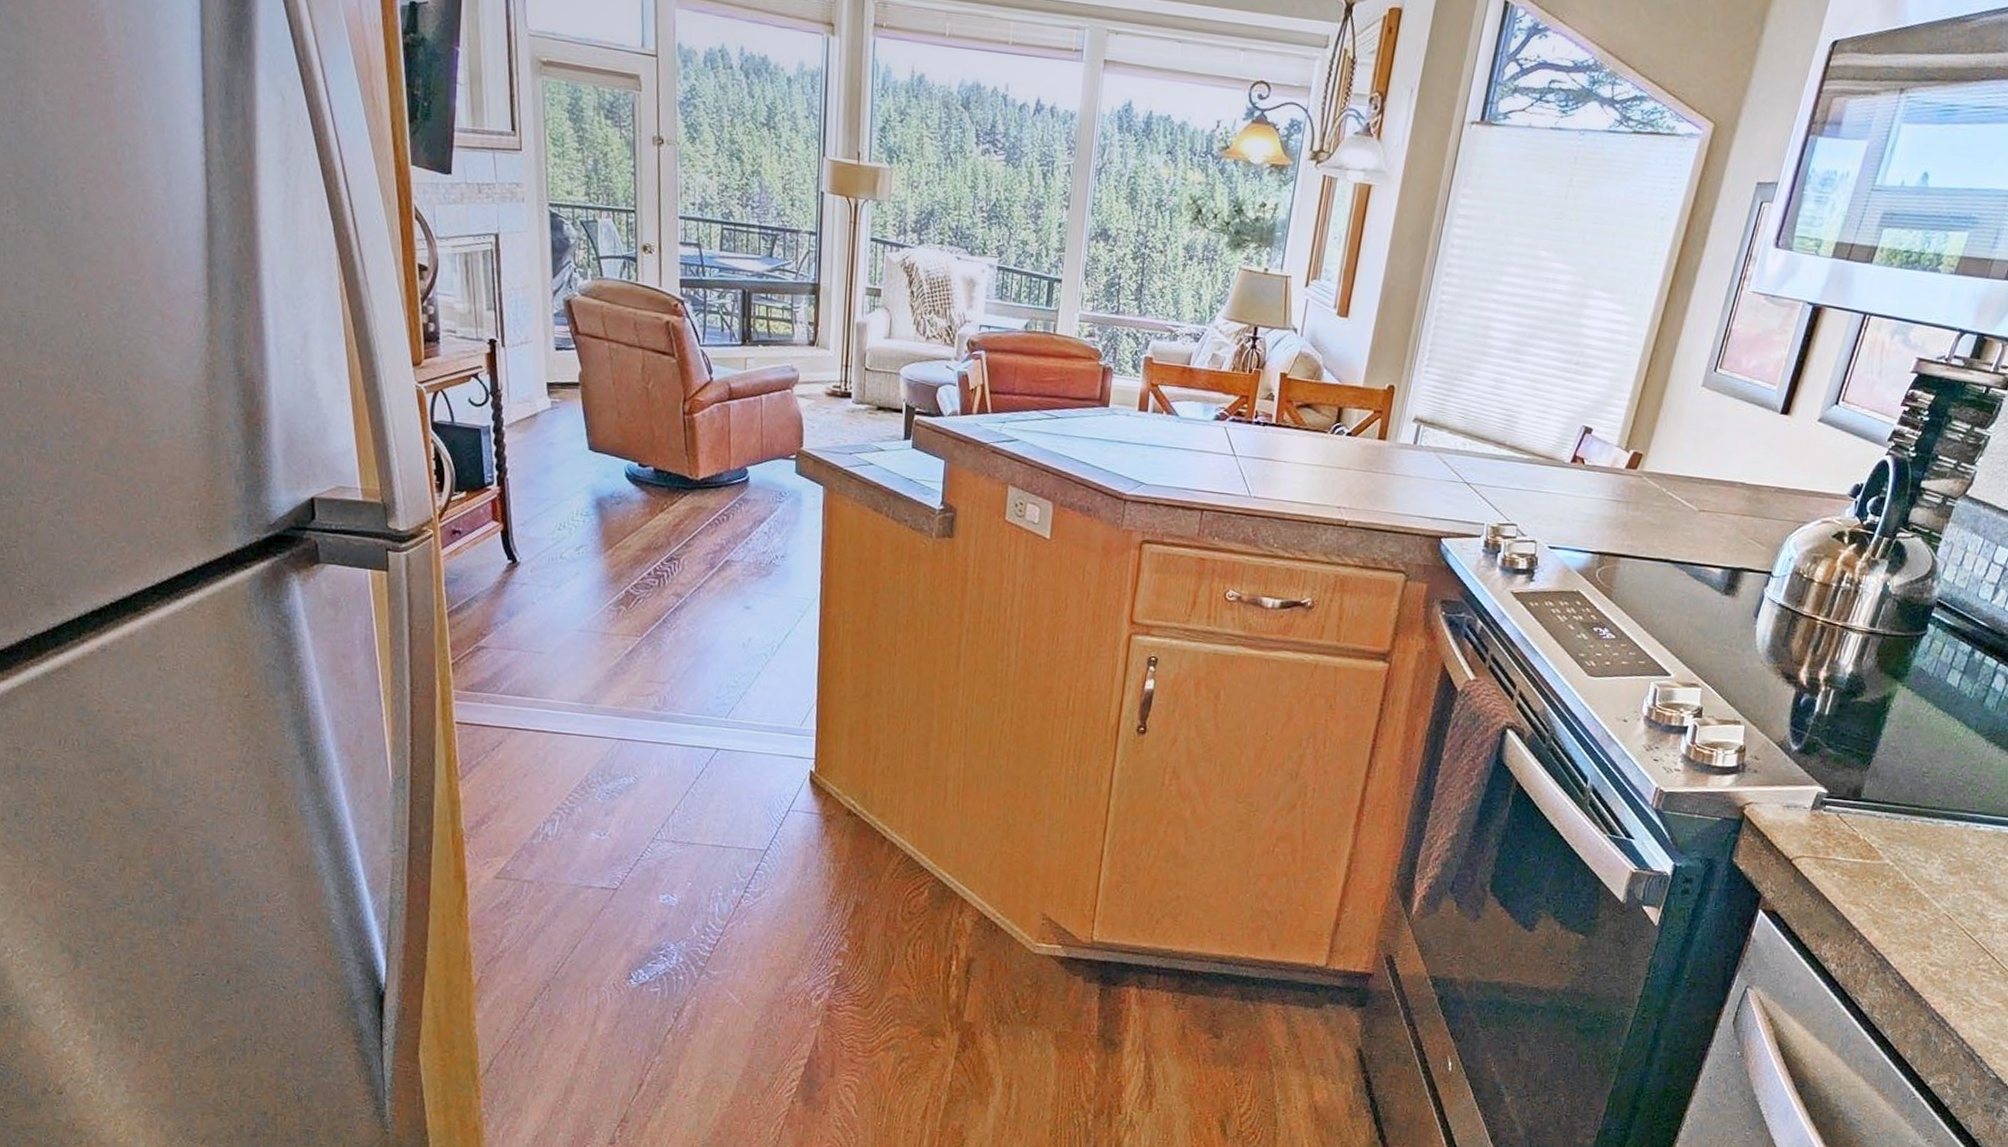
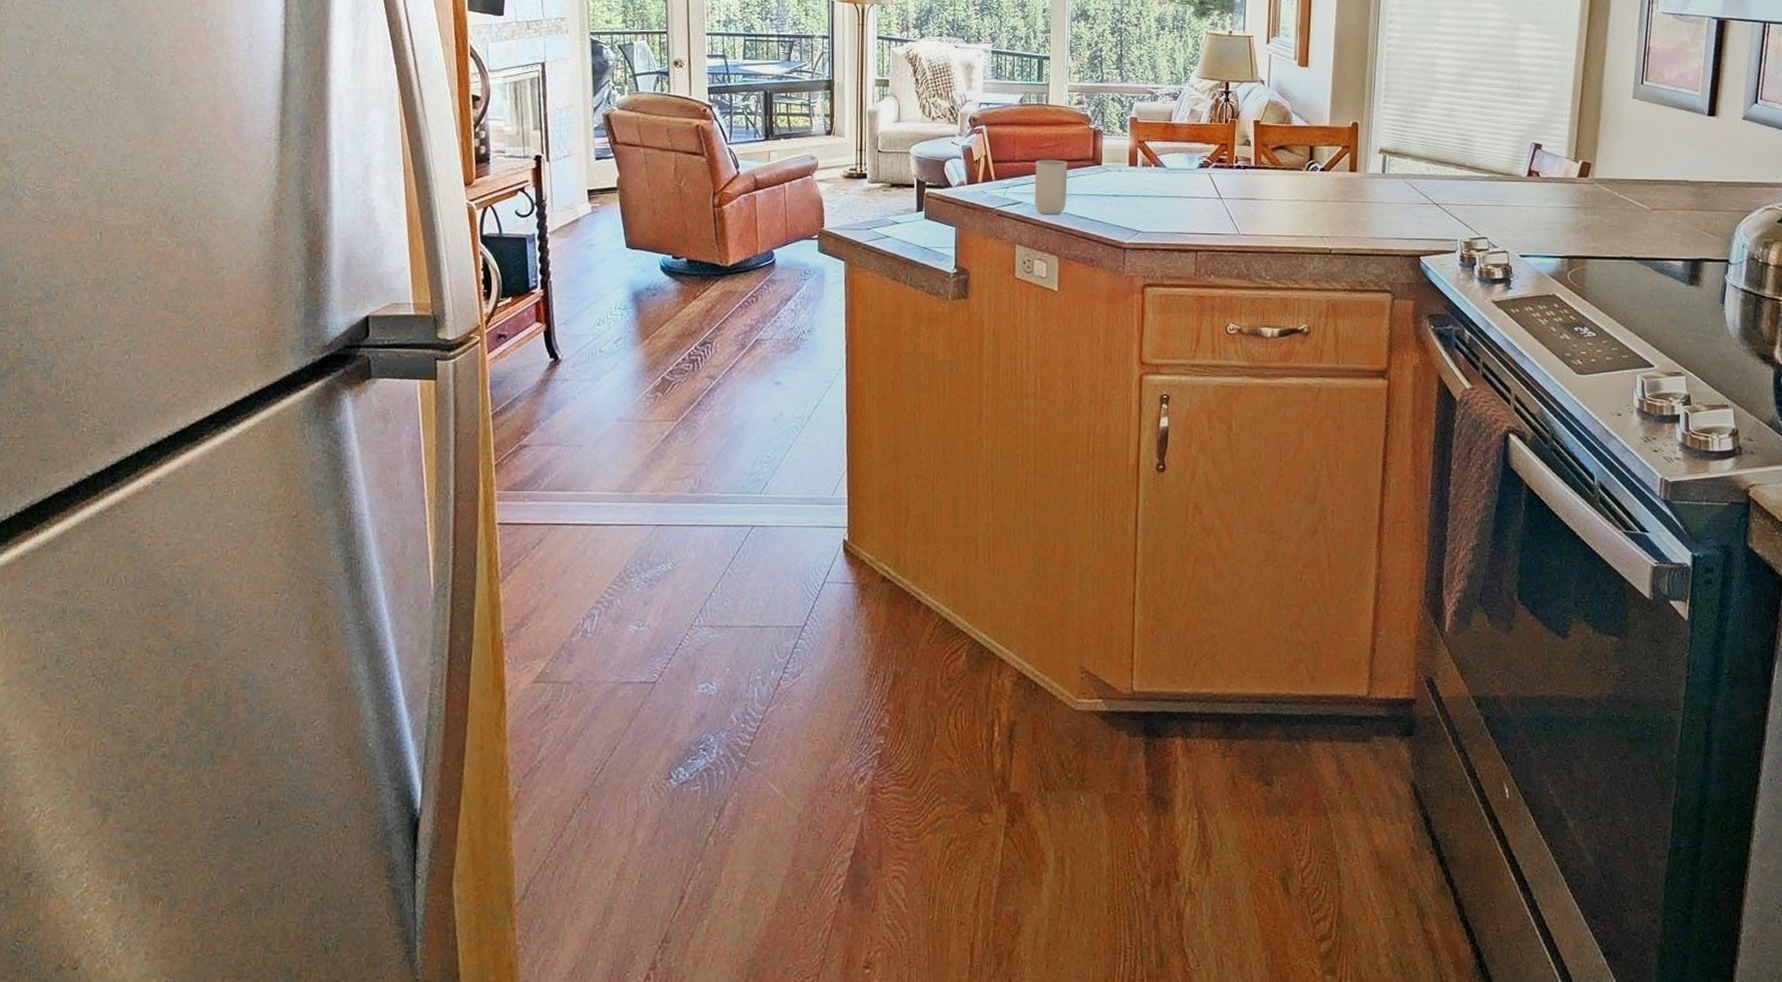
cup: none [1031,394,1072,457] -> present [1034,159,1068,215]

